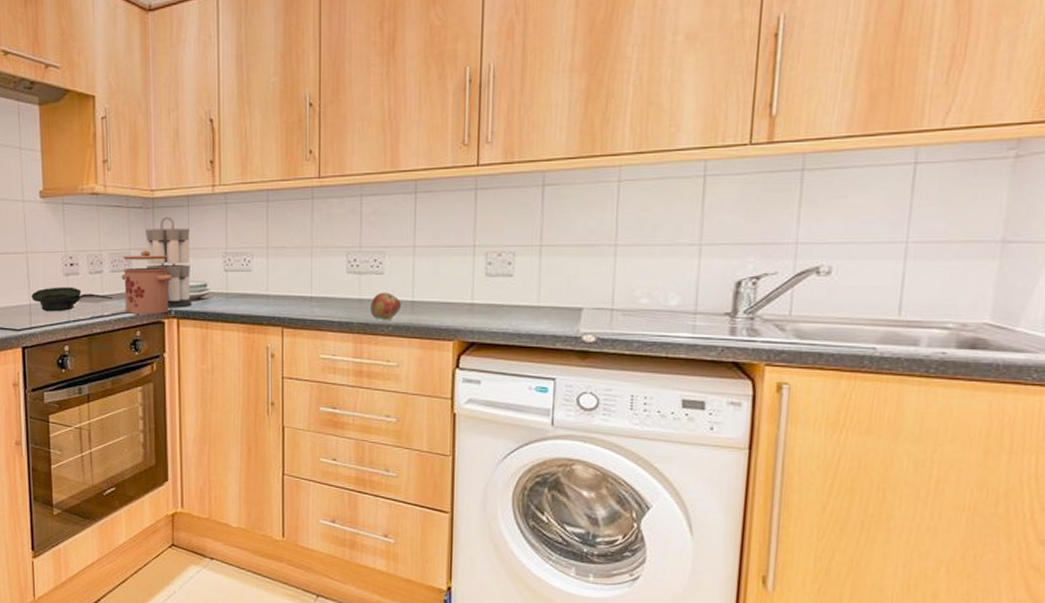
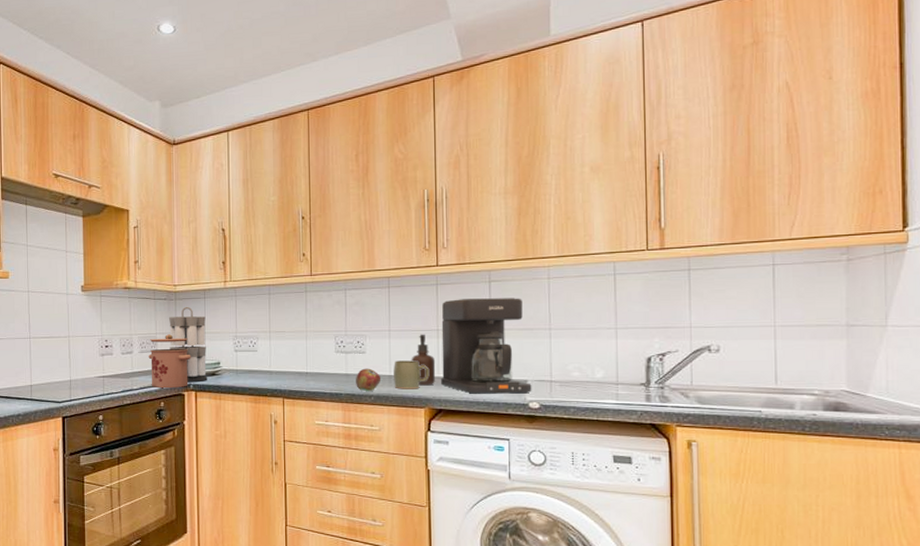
frying pan: present [31,287,114,312] -> none [72,365,142,387]
mug: none [417,283,462,318] -> present [394,360,430,389]
soap dispenser: none [439,250,470,314] -> present [411,334,436,386]
coffee maker: none [475,206,588,324] -> present [441,298,532,394]

